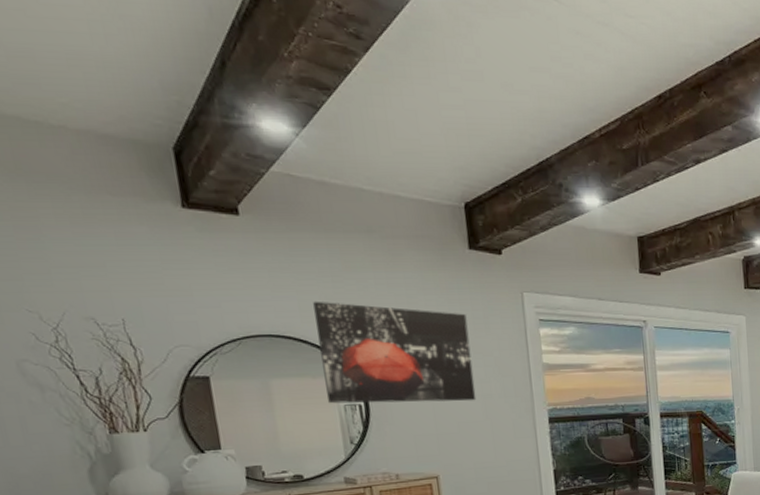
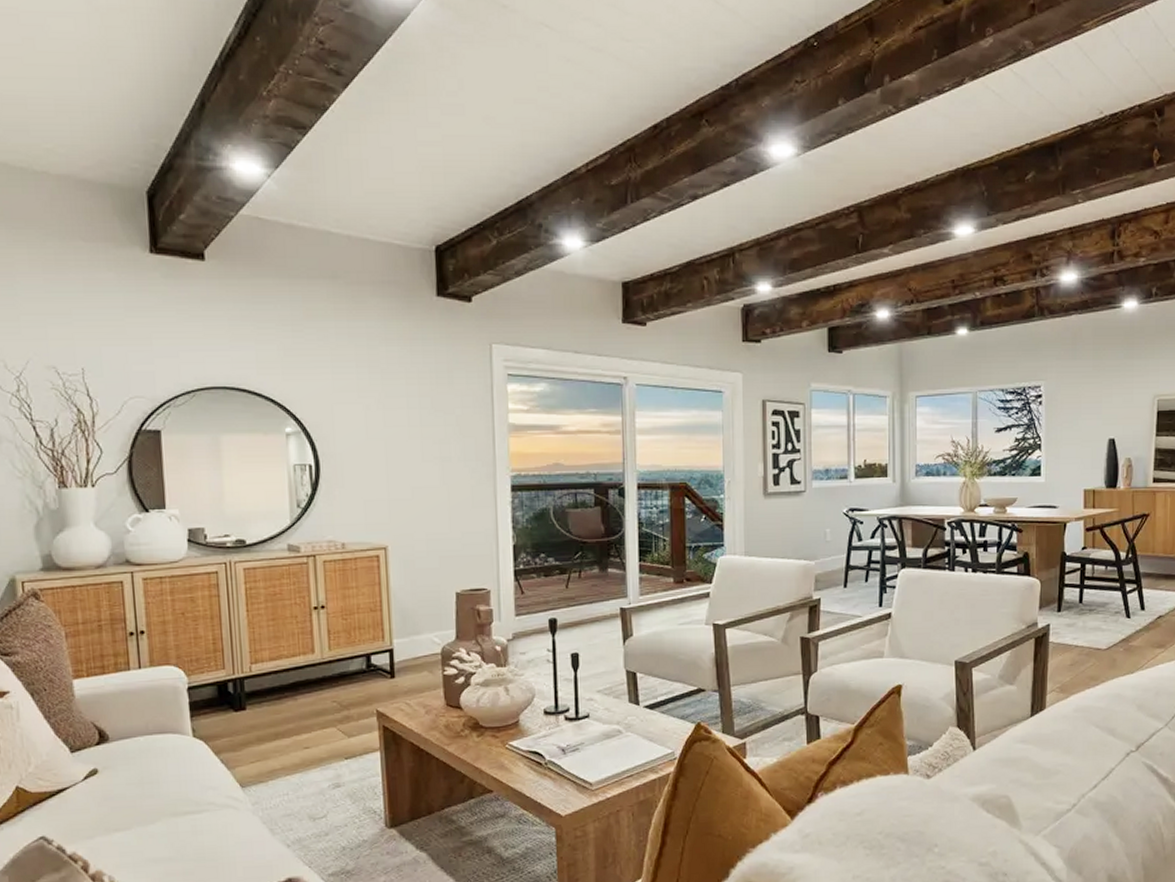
wall art: present [313,301,477,404] -> none [271,351,434,464]

